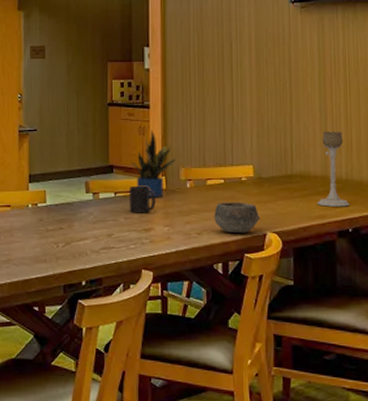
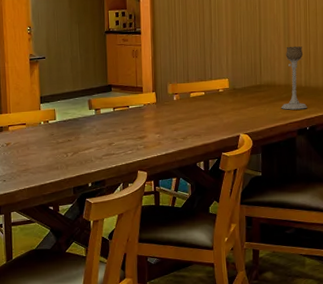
mug: present [129,185,156,213] -> none [125,100,148,124]
potted plant: present [131,130,176,198] -> none [126,53,164,111]
bowl: present [214,202,261,234] -> none [196,110,235,137]

